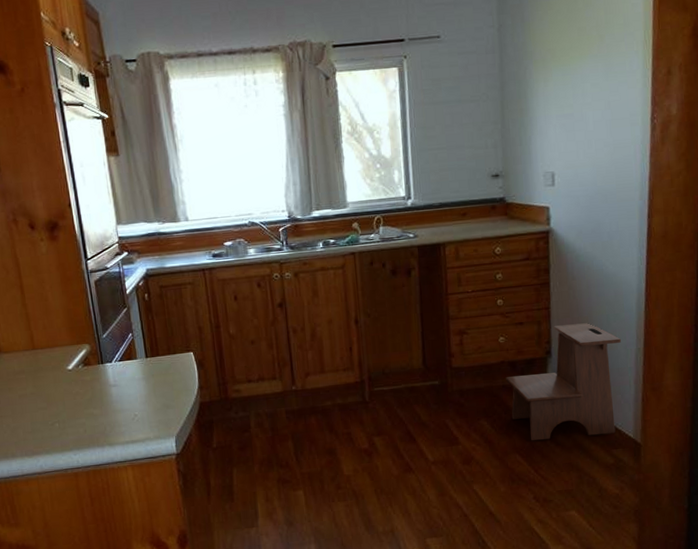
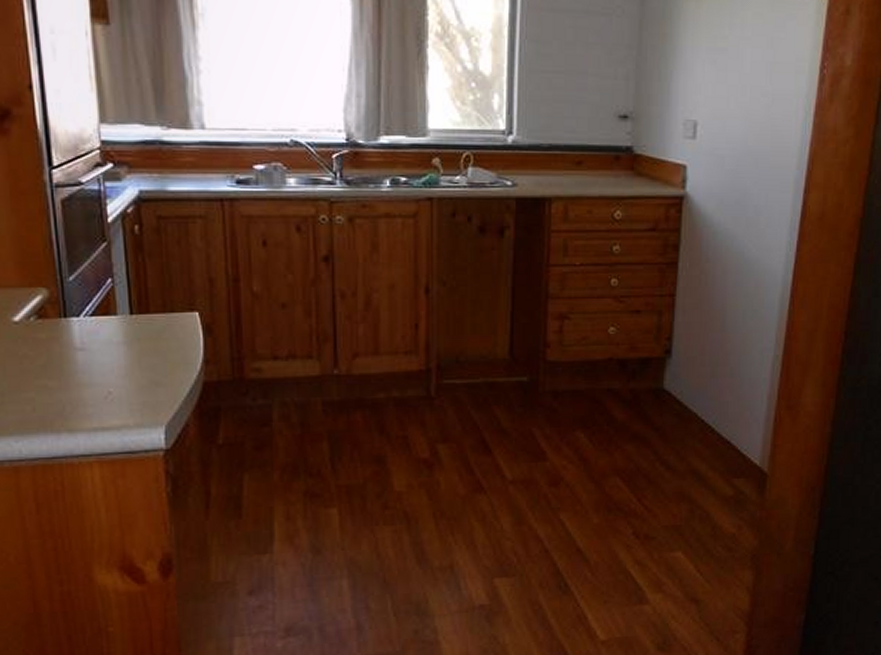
step stool: present [505,323,622,441] -> none [611,318,758,462]

